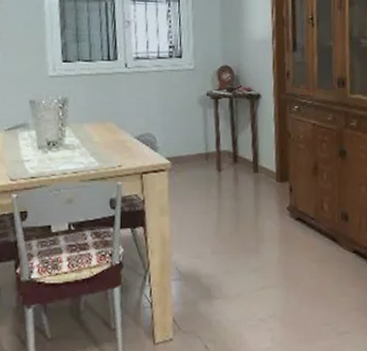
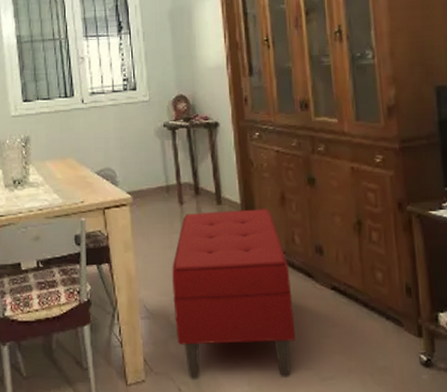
bench: none [205,177,318,336] -> present [172,209,296,378]

